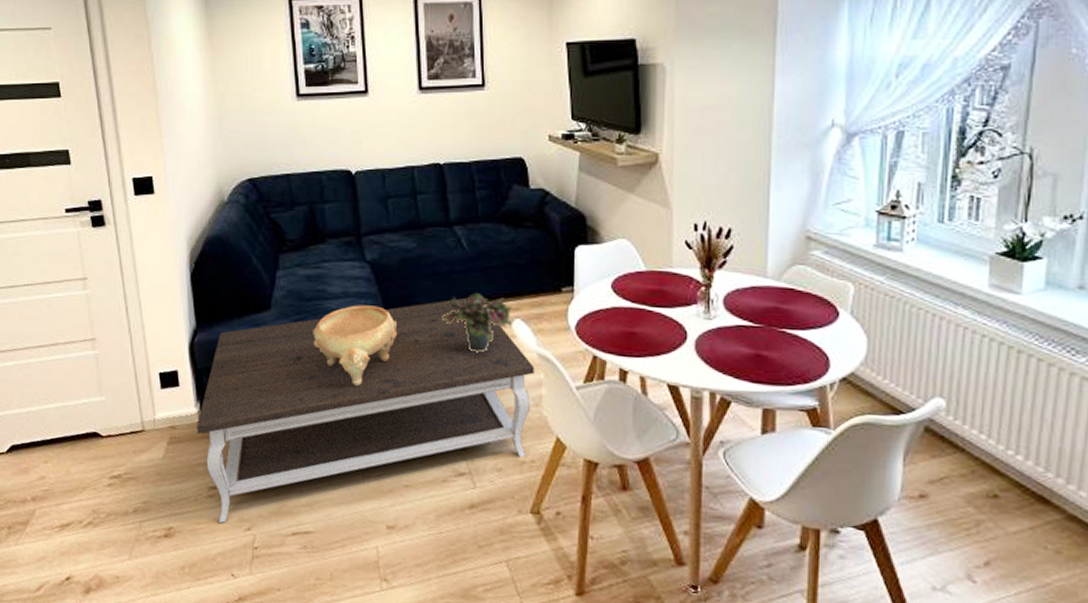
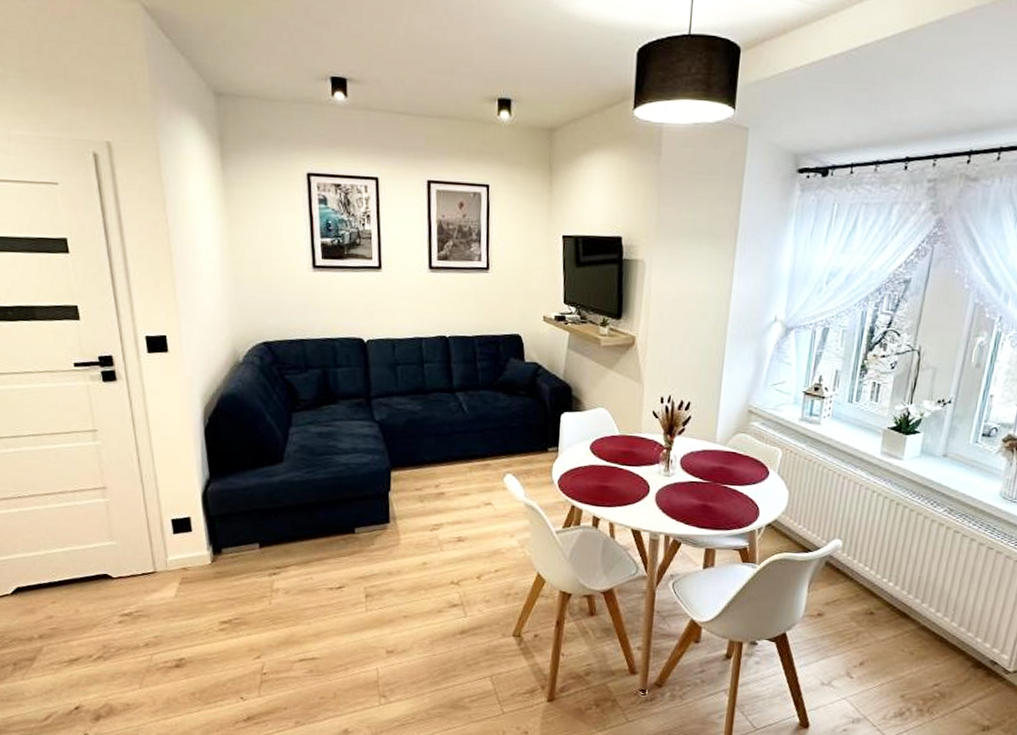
coffee table: present [197,297,535,524] -> none [209,455,522,654]
decorative bowl: present [313,305,398,387] -> none [323,459,402,532]
potted plant: present [441,293,512,353] -> none [441,451,505,503]

